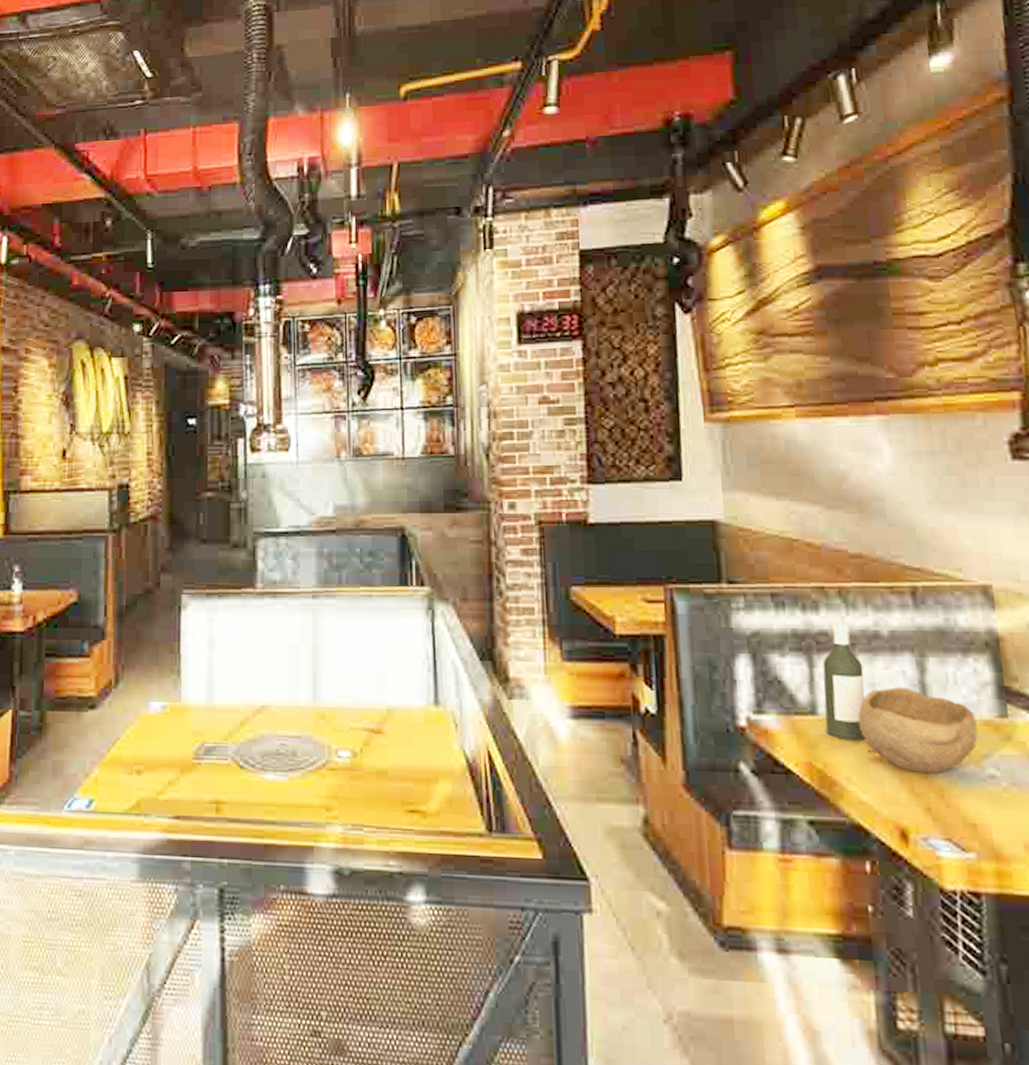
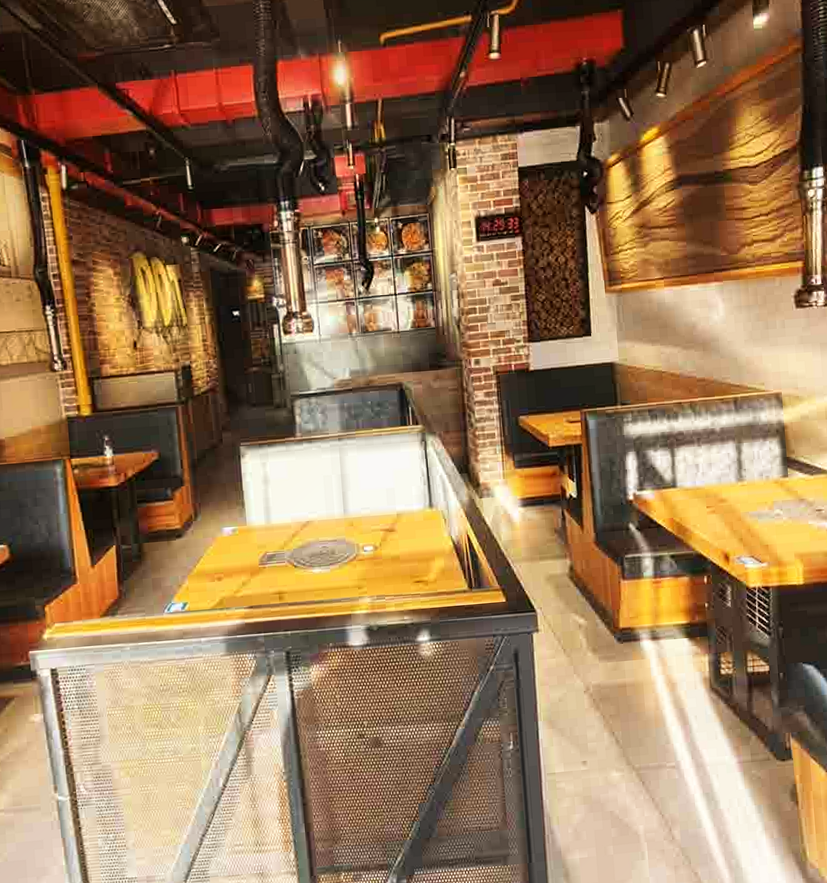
bottle: present [822,621,865,740] -> none [680,424,705,501]
bowl: present [857,687,978,773] -> none [700,464,771,517]

